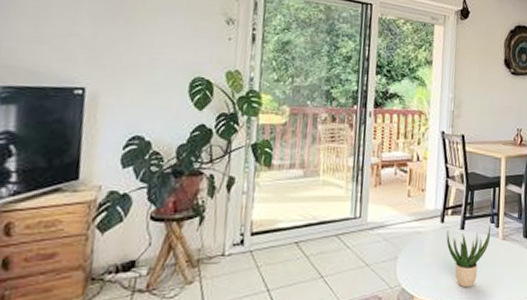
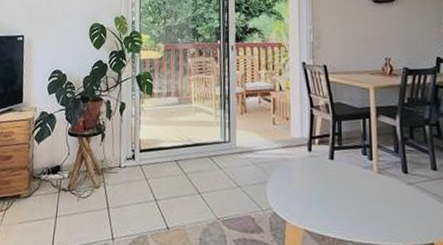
potted plant: present [446,225,491,287] -> none [315,157,364,219]

